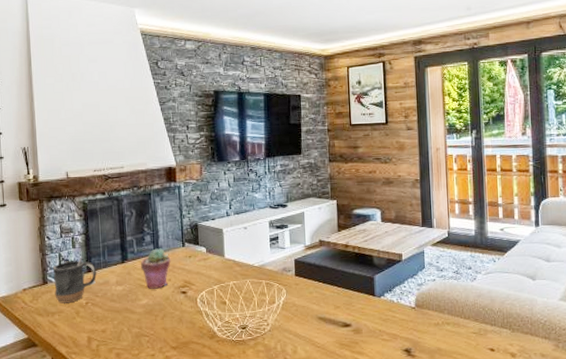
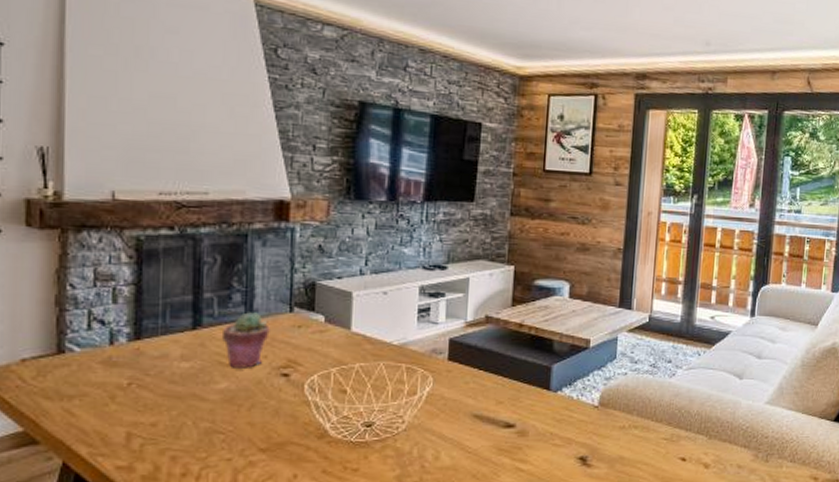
mug: present [52,257,97,304] -> none [75,317,149,383]

